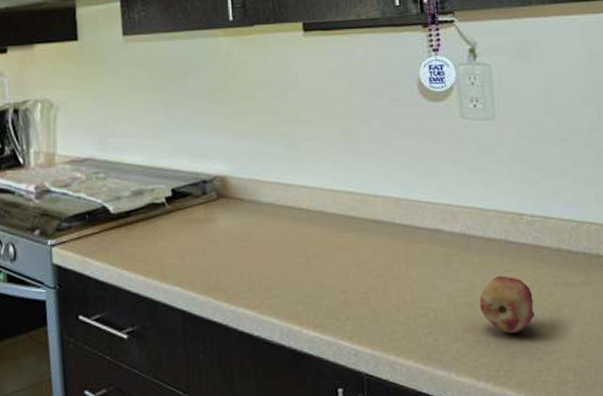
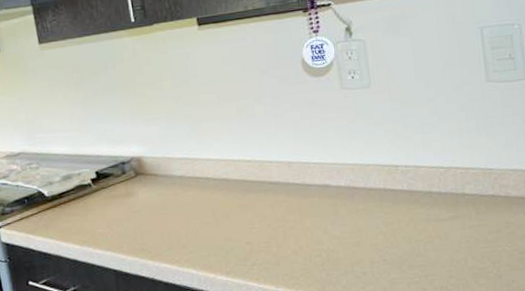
fruit: present [479,275,536,334] -> none [364,218,412,264]

